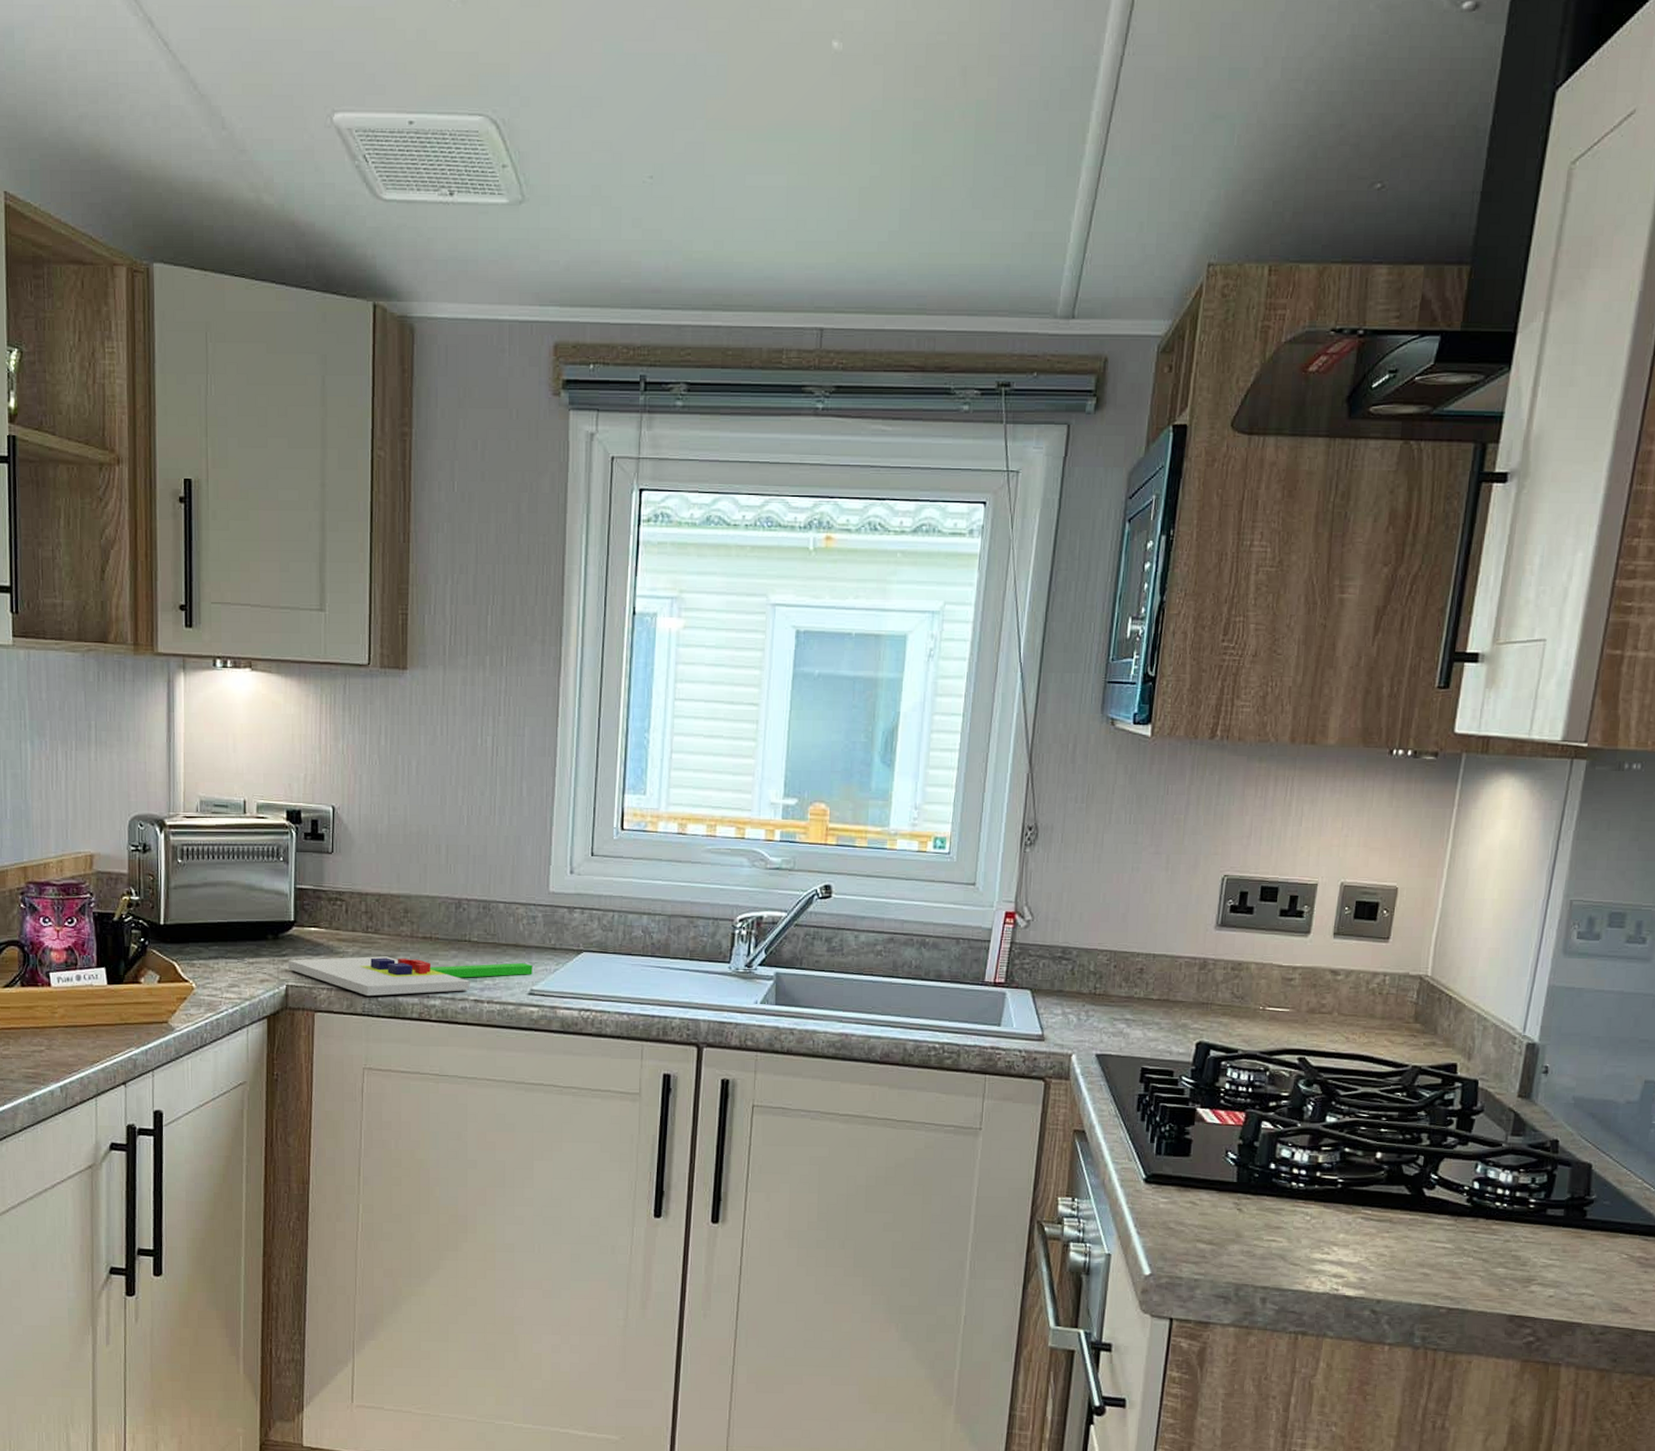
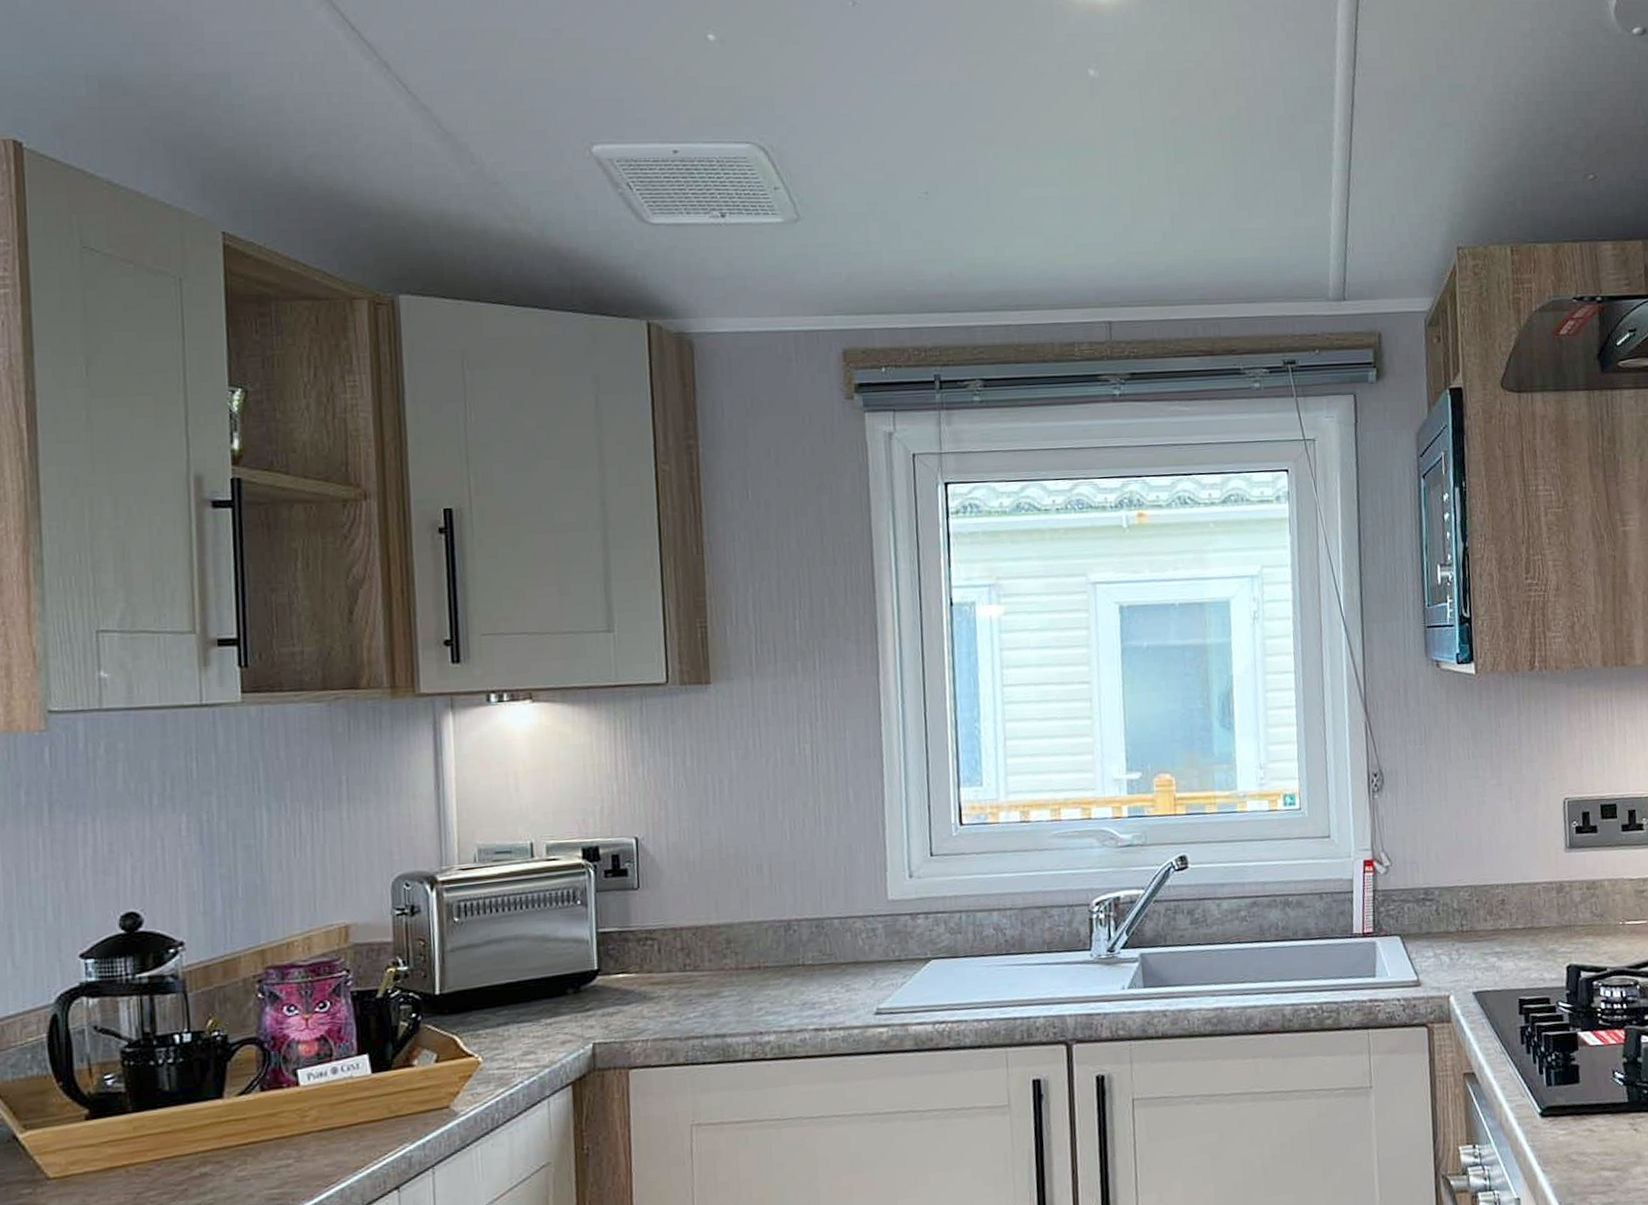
chopping board: present [288,956,533,996] -> none [593,980,878,1042]

